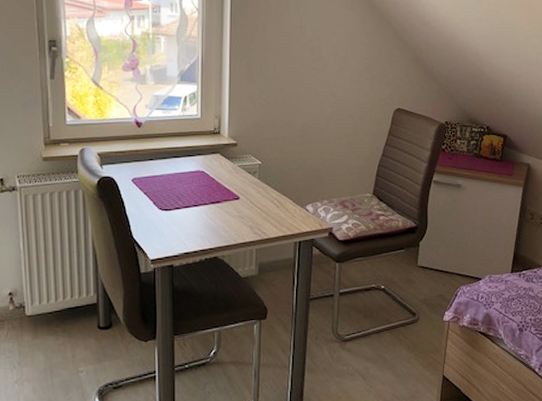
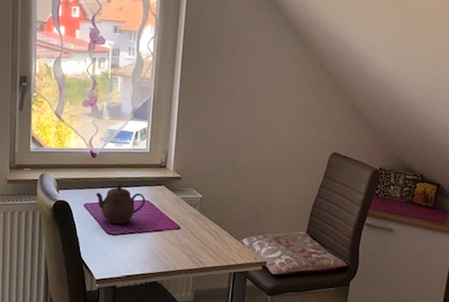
teapot: none [145,154,199,198] -> present [96,183,145,224]

